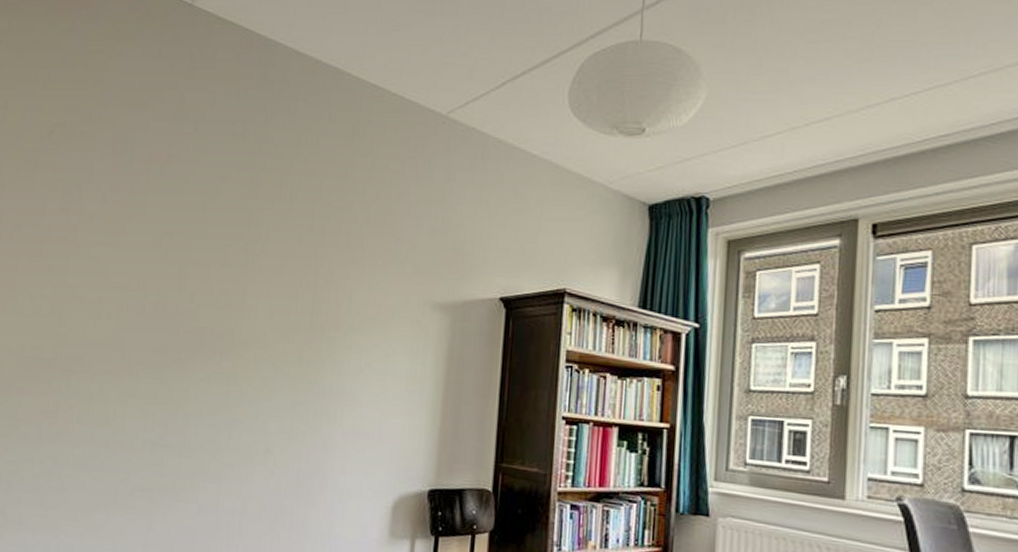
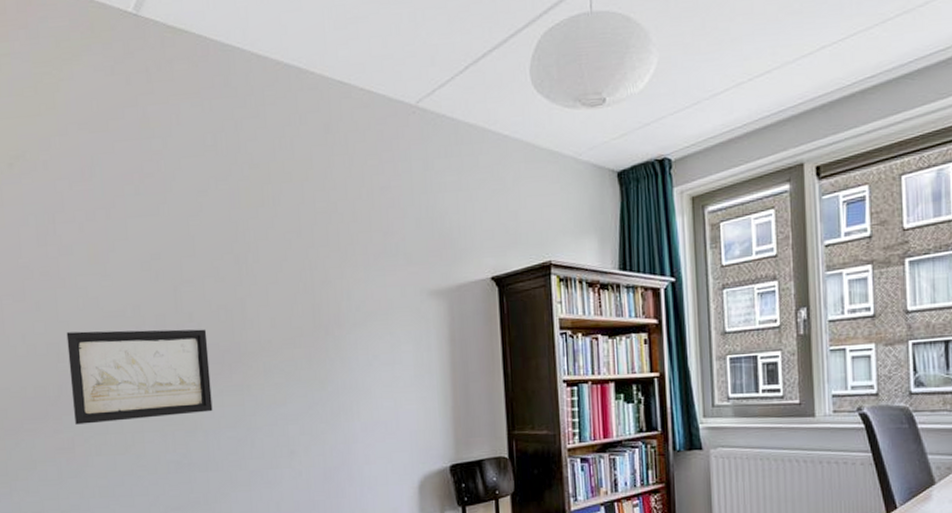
wall art: none [63,298,205,397] -> present [66,329,213,425]

